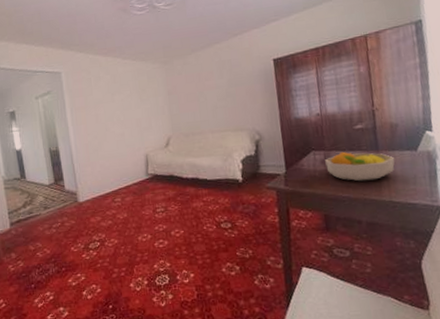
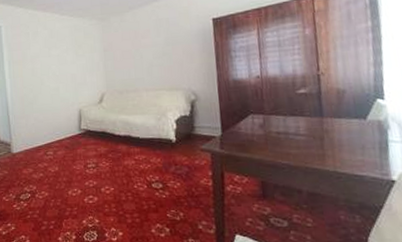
fruit bowl: present [325,151,395,182] -> none [264,116,341,149]

